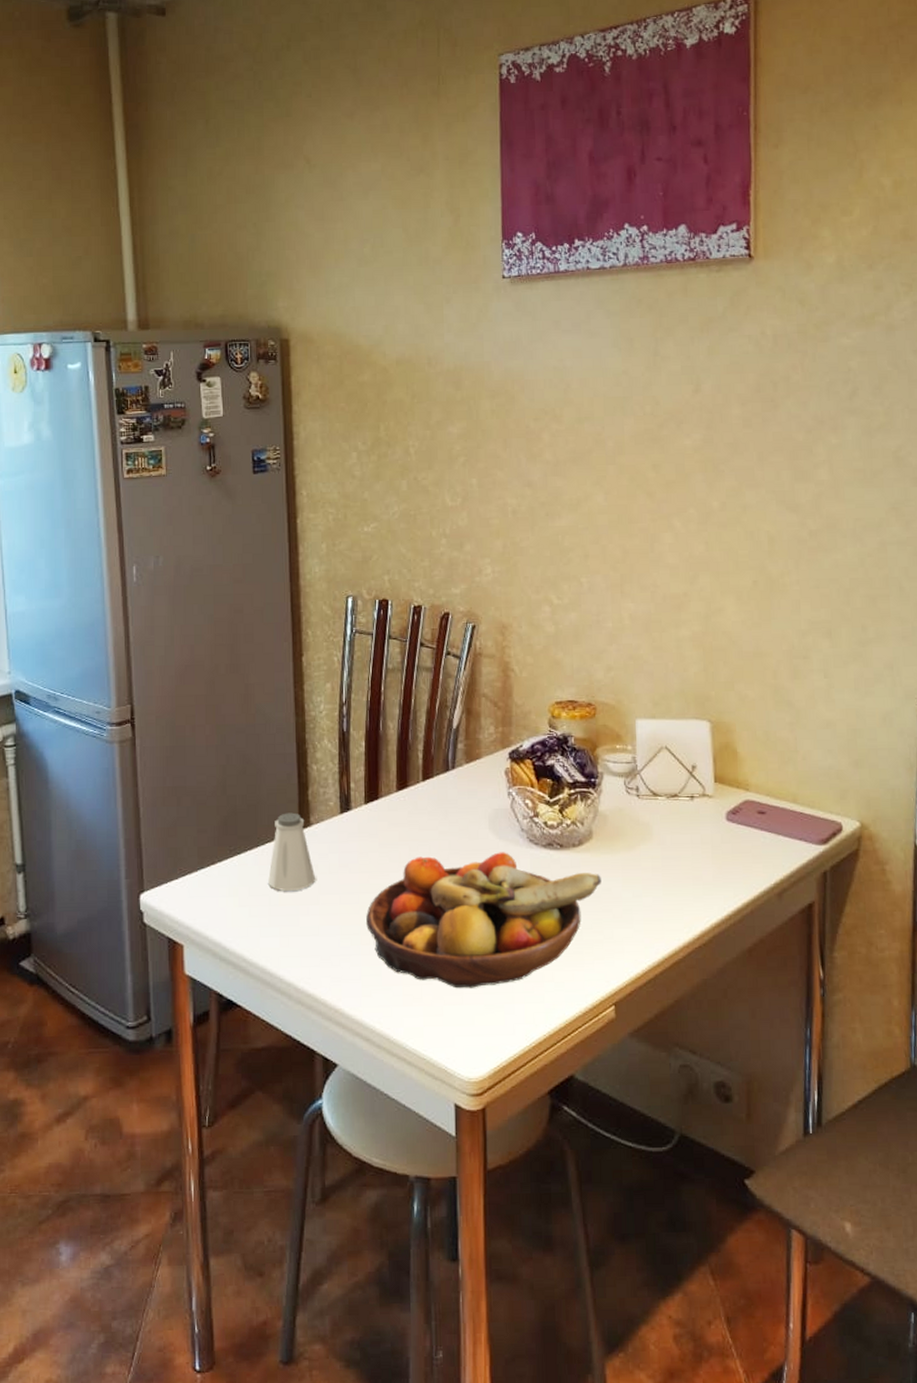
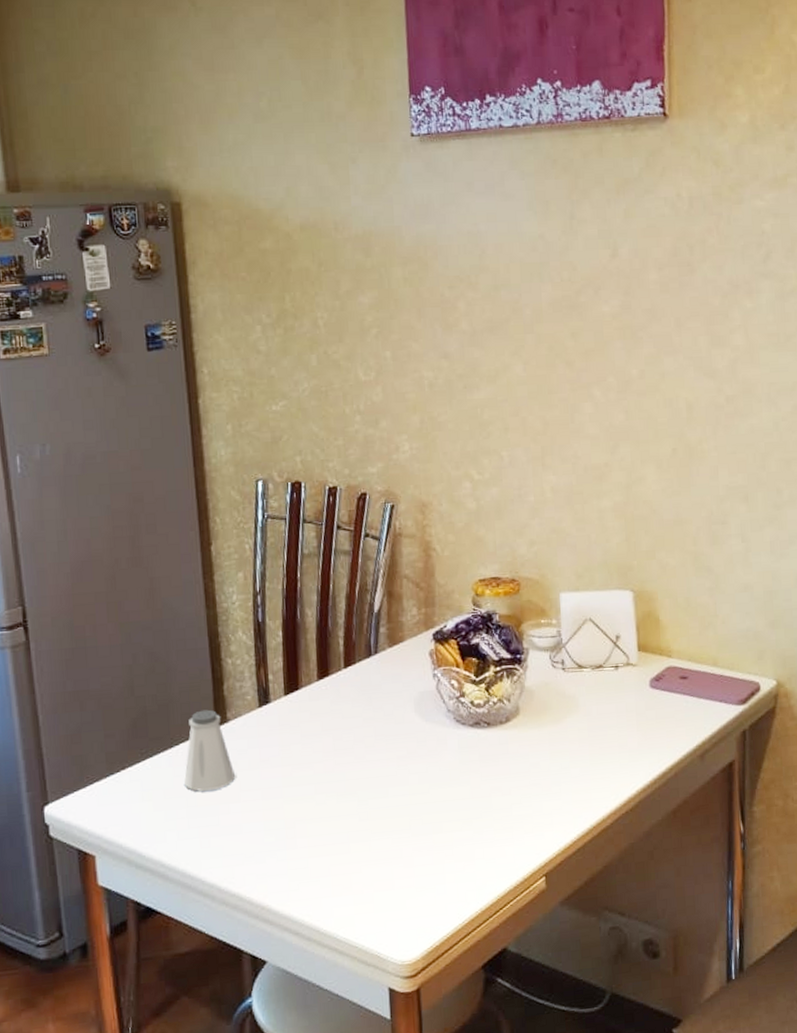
fruit bowl: present [366,852,601,989] -> none [290,734,529,874]

